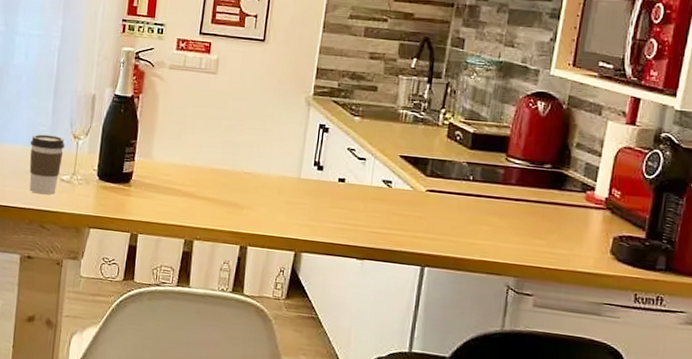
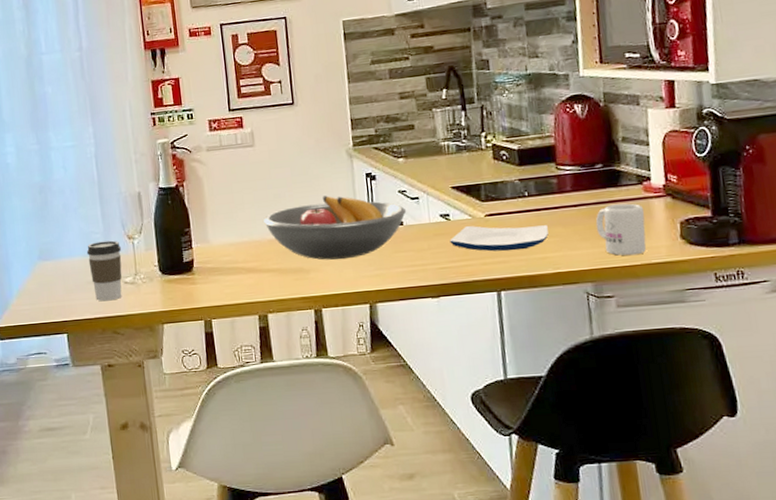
fruit bowl: none [210,137,352,204] -> present [263,195,407,260]
plate: none [386,196,484,232] -> present [449,225,549,252]
mug: none [531,206,582,260] -> present [595,203,647,256]

